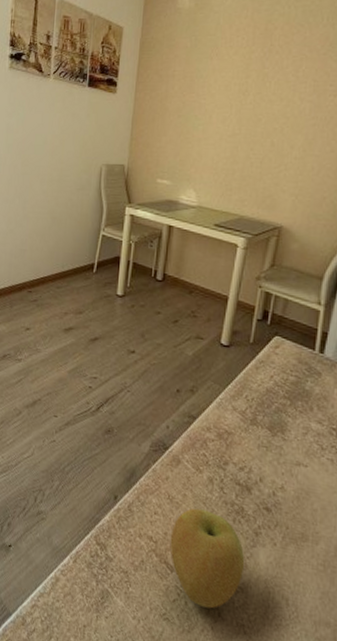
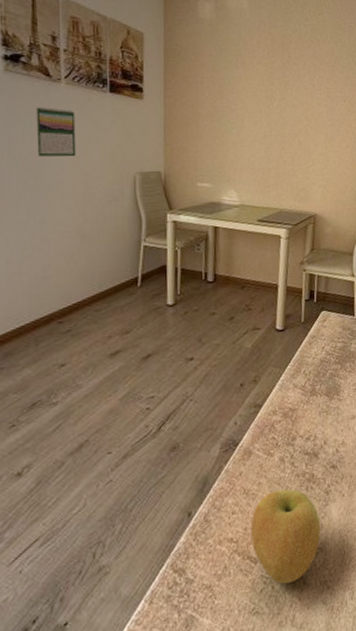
calendar: none [26,100,58,146] -> present [36,107,77,157]

